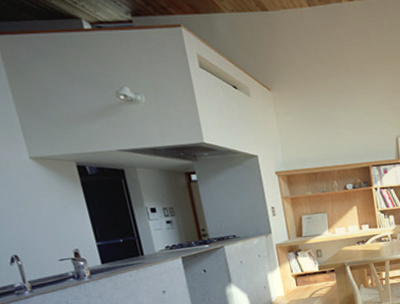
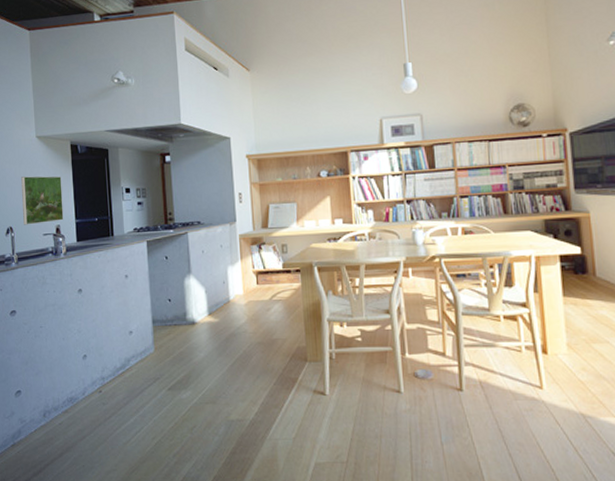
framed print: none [18,199,82,252] -> present [21,176,64,225]

